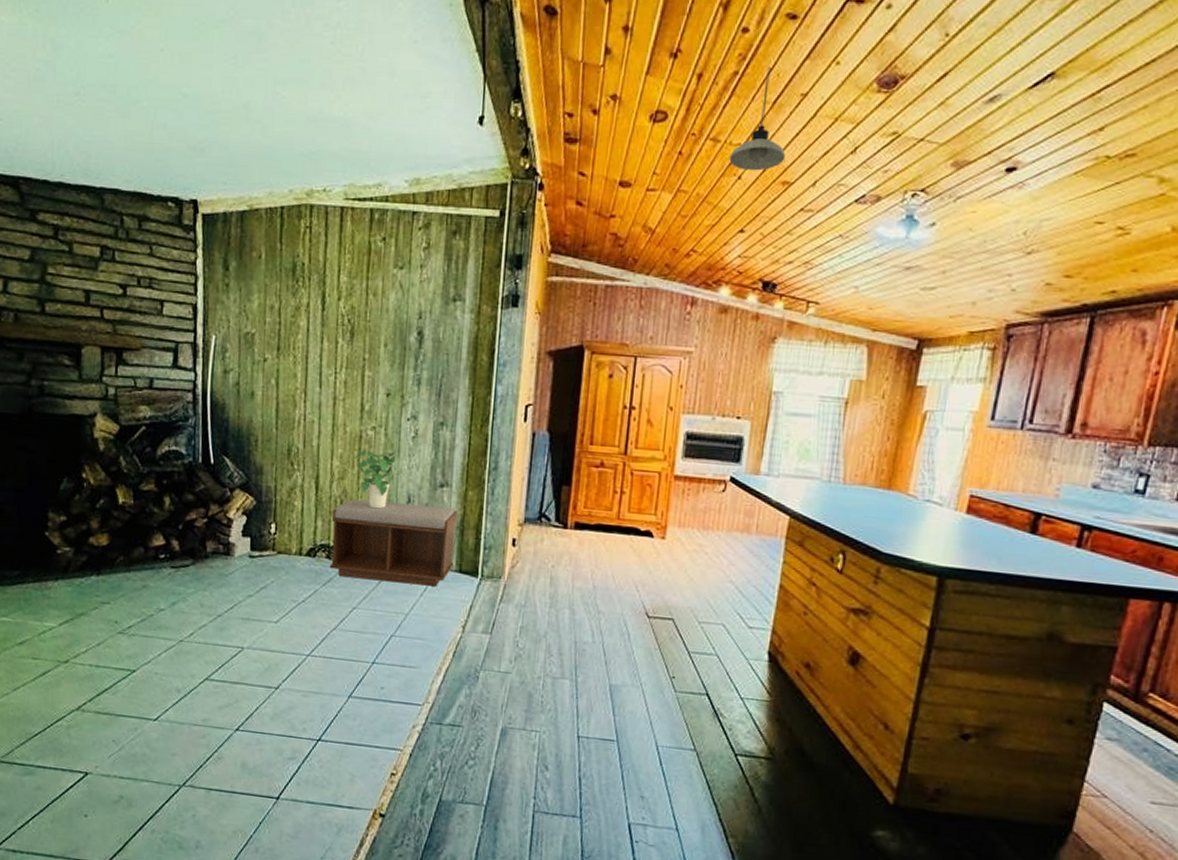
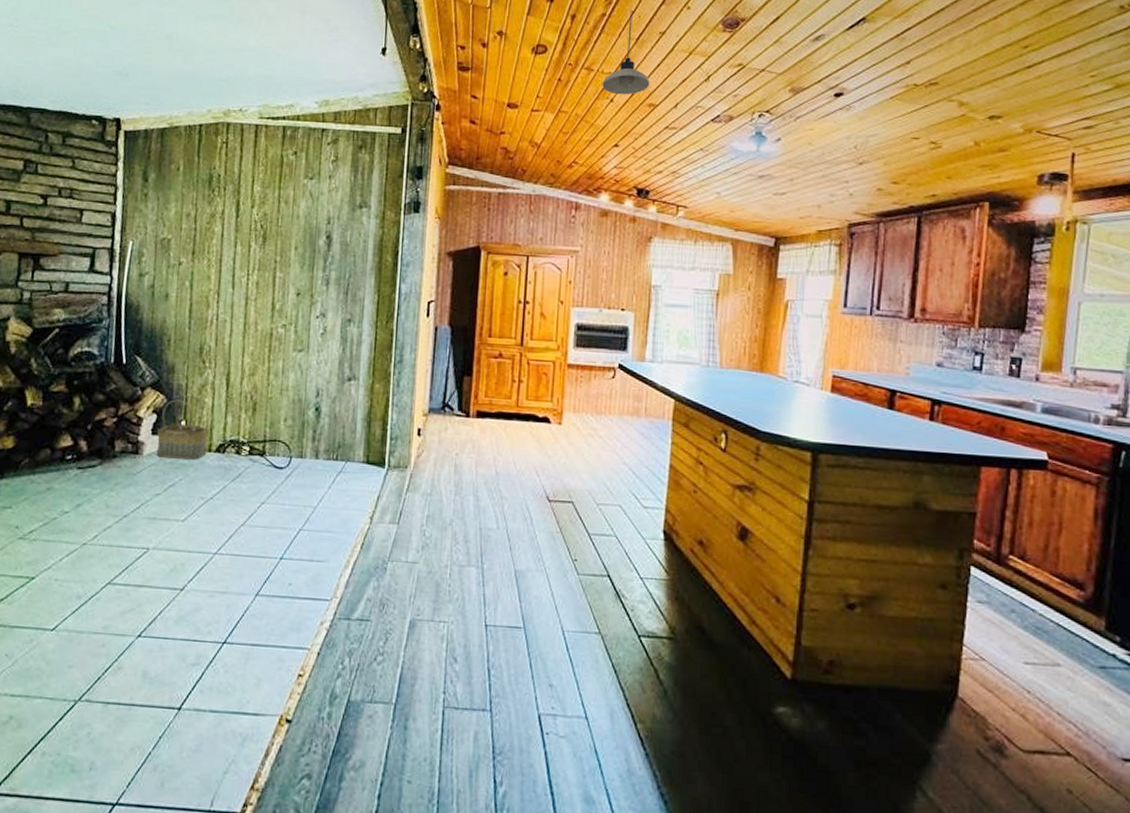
basket: none [247,497,299,563] -> present [157,395,209,460]
bench: present [329,499,458,587] -> none [238,394,365,478]
potted plant: present [355,450,399,509] -> none [265,347,309,404]

